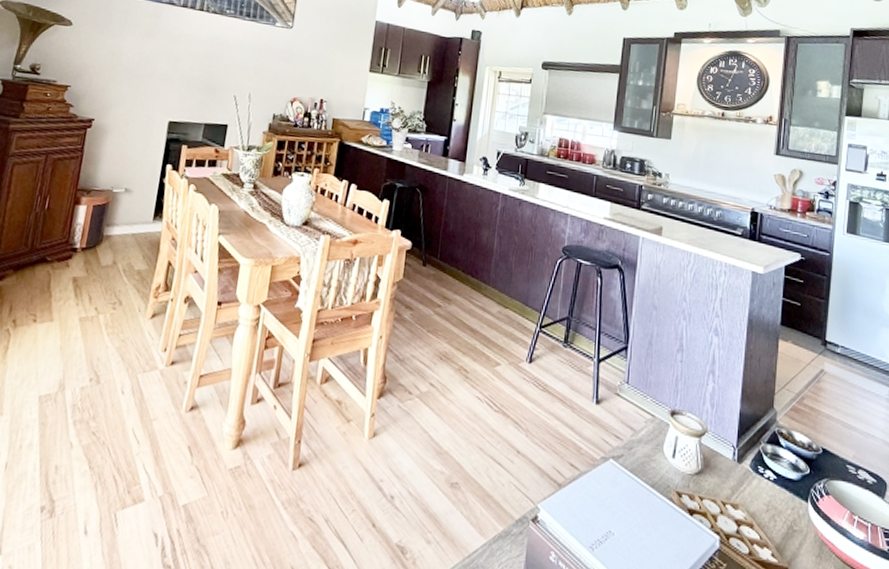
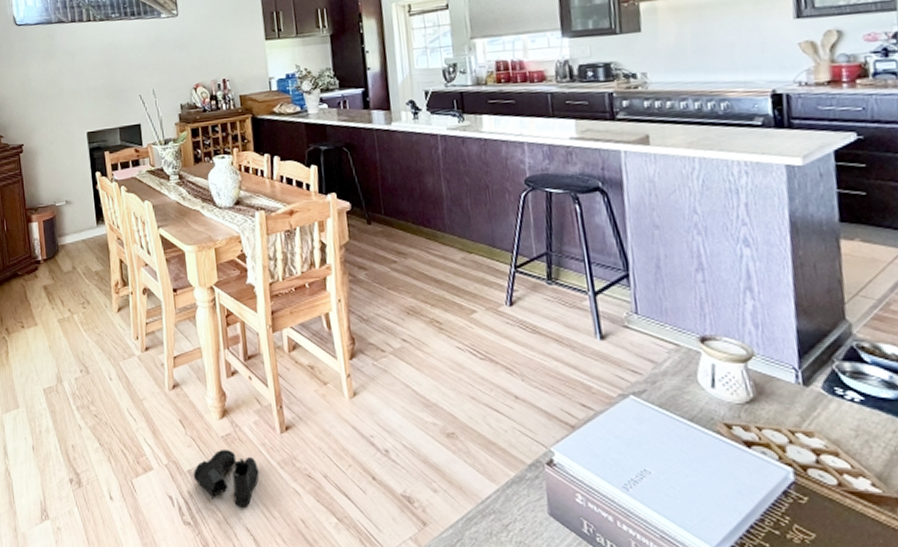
boots: none [187,483,261,551] -> present [193,449,259,508]

